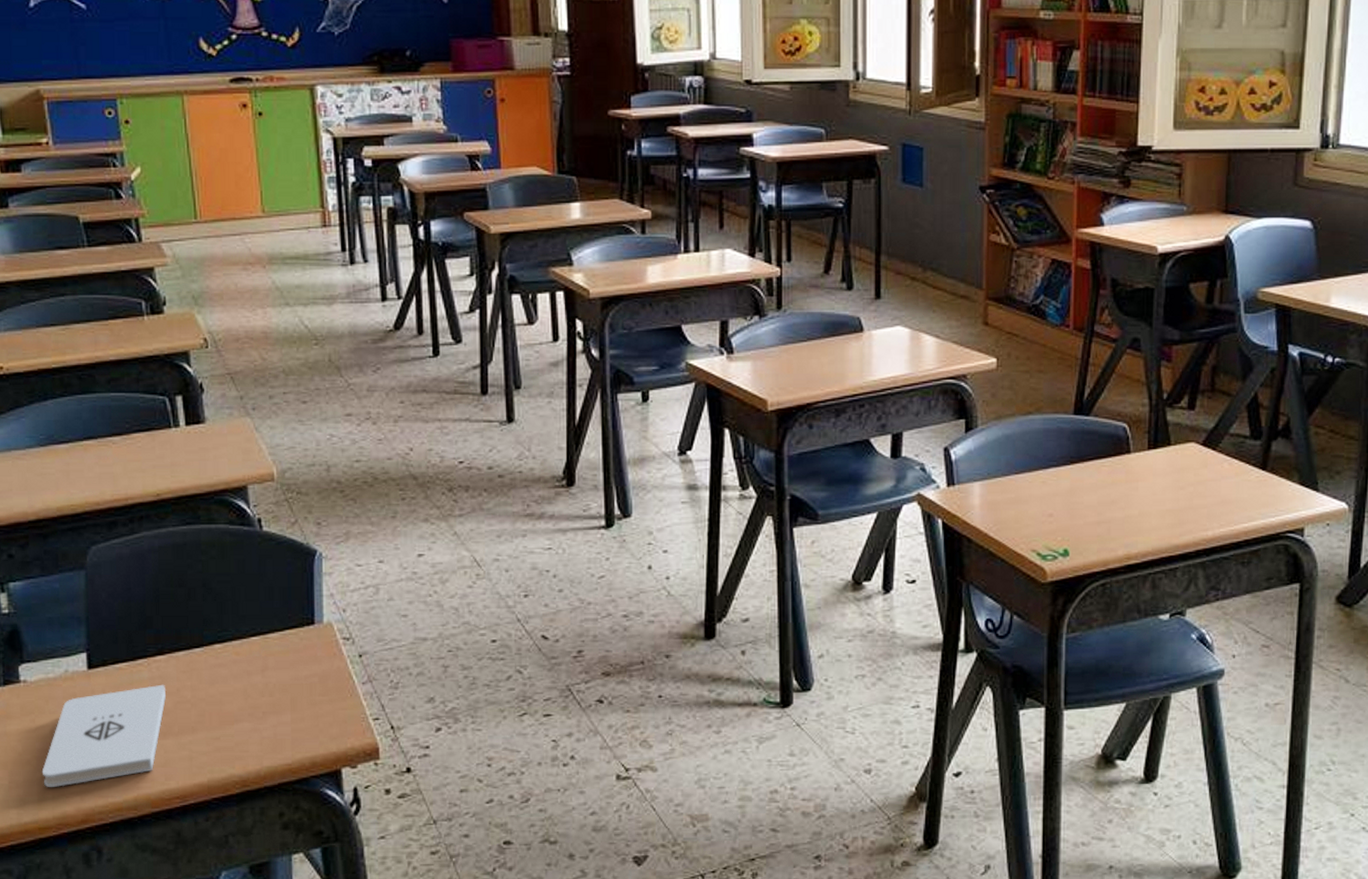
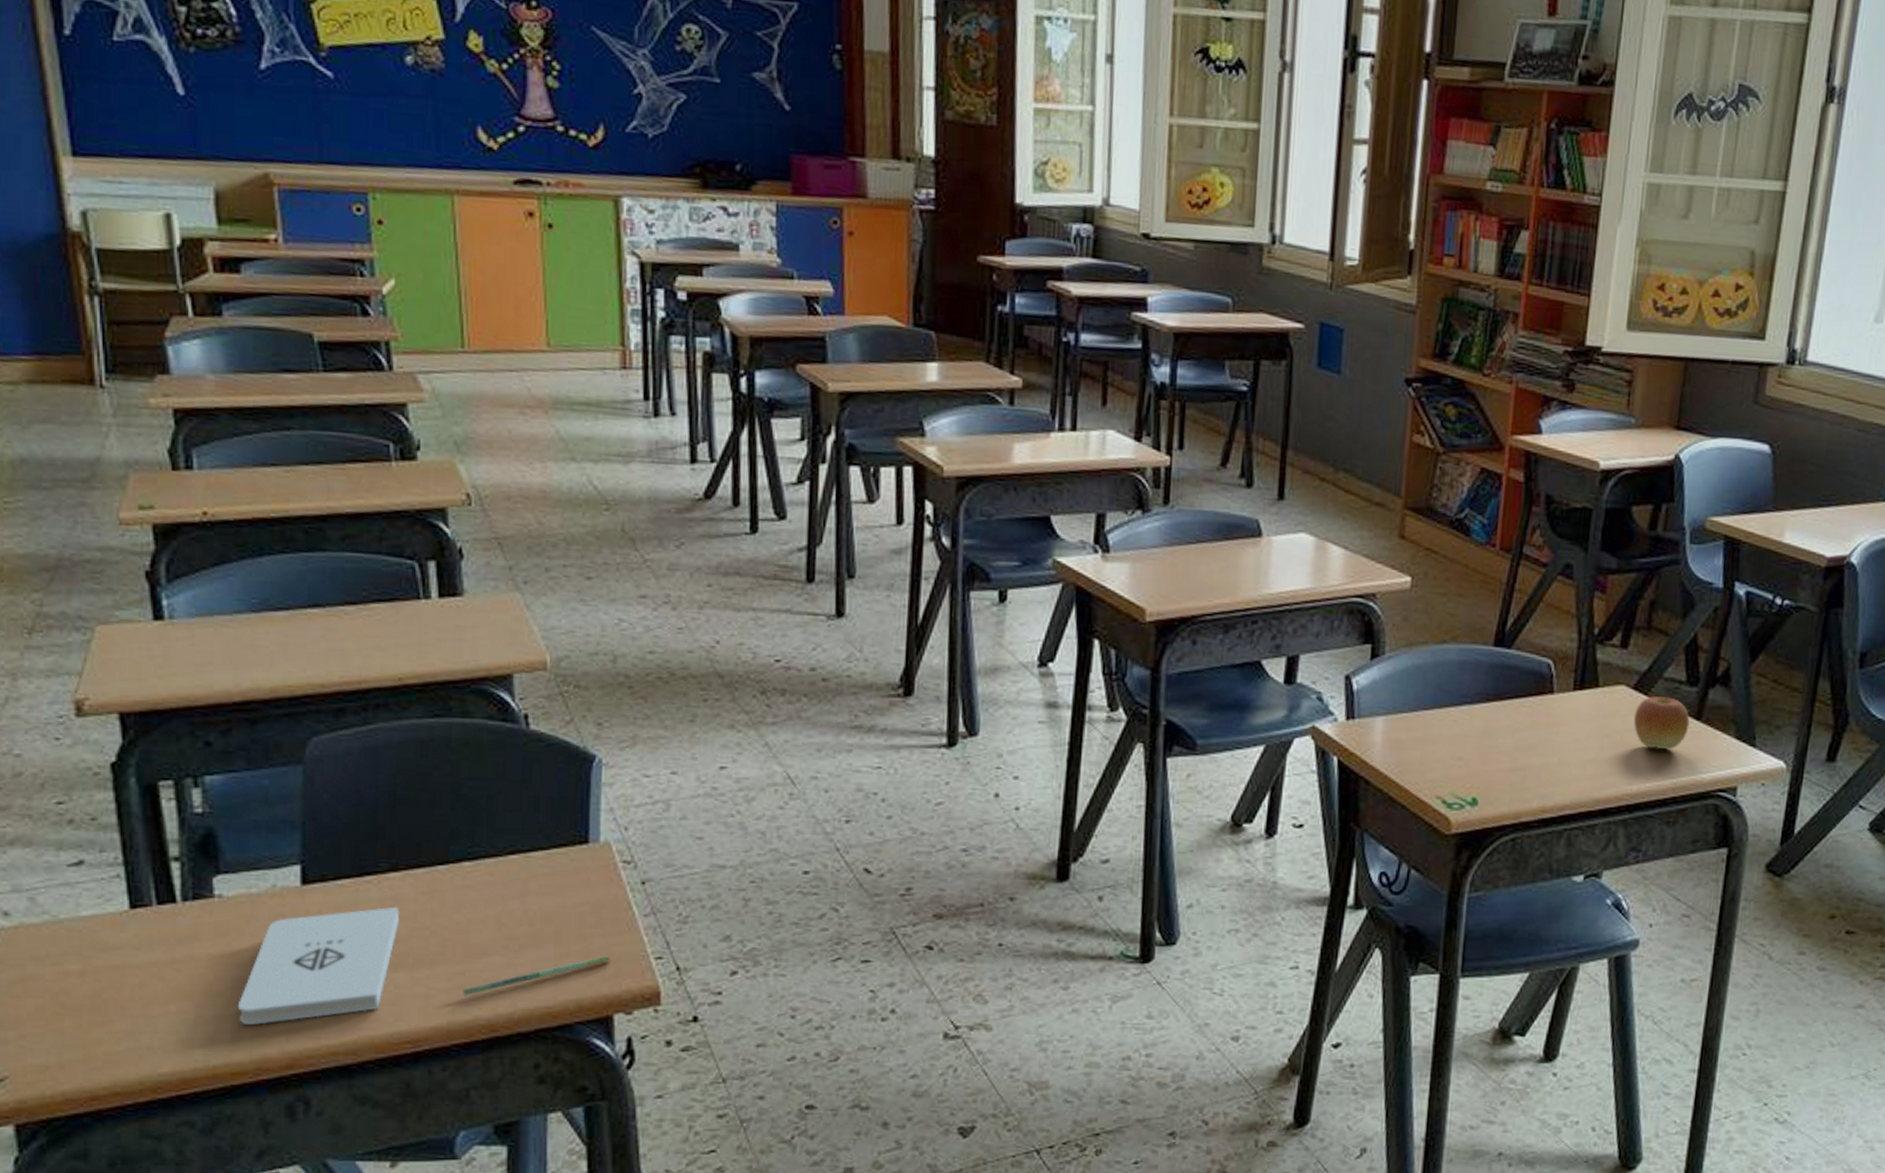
pen: none [219,718,337,757] -> present [463,955,611,996]
apple: none [1204,451,1257,497] -> present [1633,696,1690,749]

